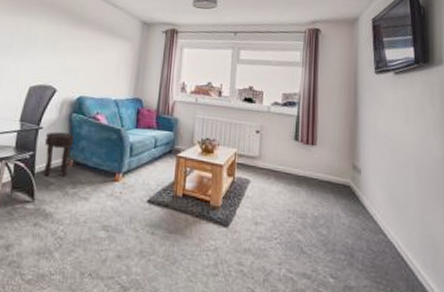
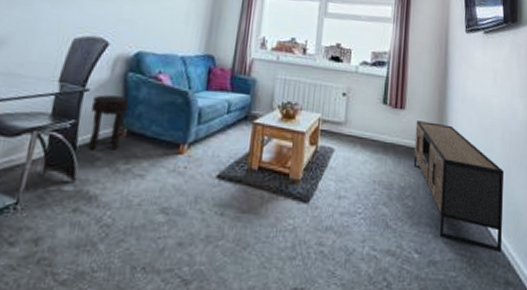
media console: none [326,156,420,283] -> present [413,121,505,253]

